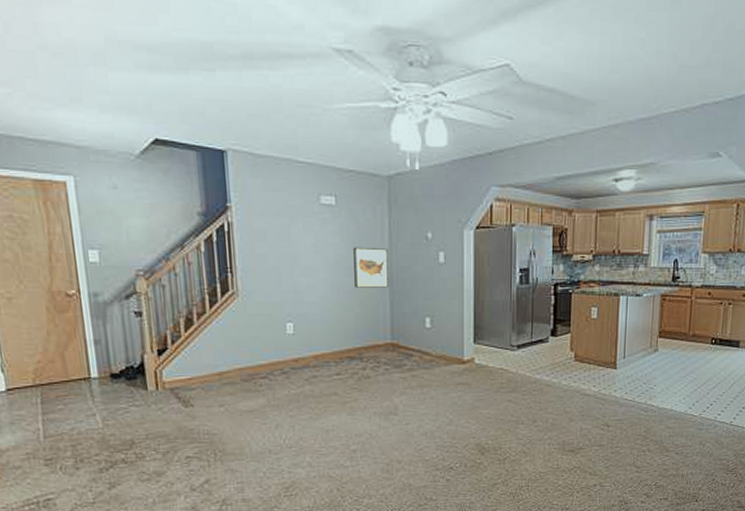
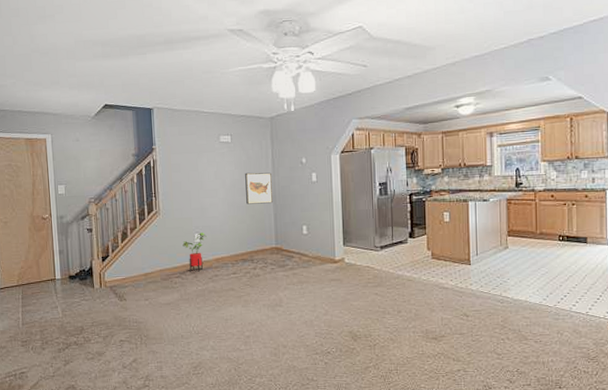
house plant: none [270,322,302,372] -> present [182,232,207,272]

